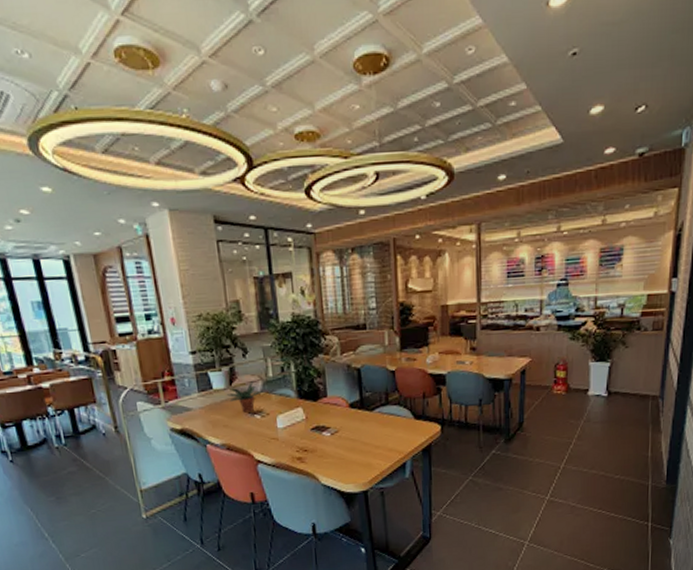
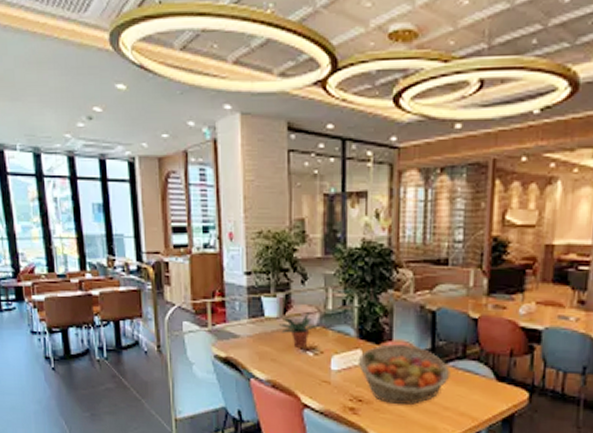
fruit basket: none [299,397,378,450] -> present [358,343,450,405]

